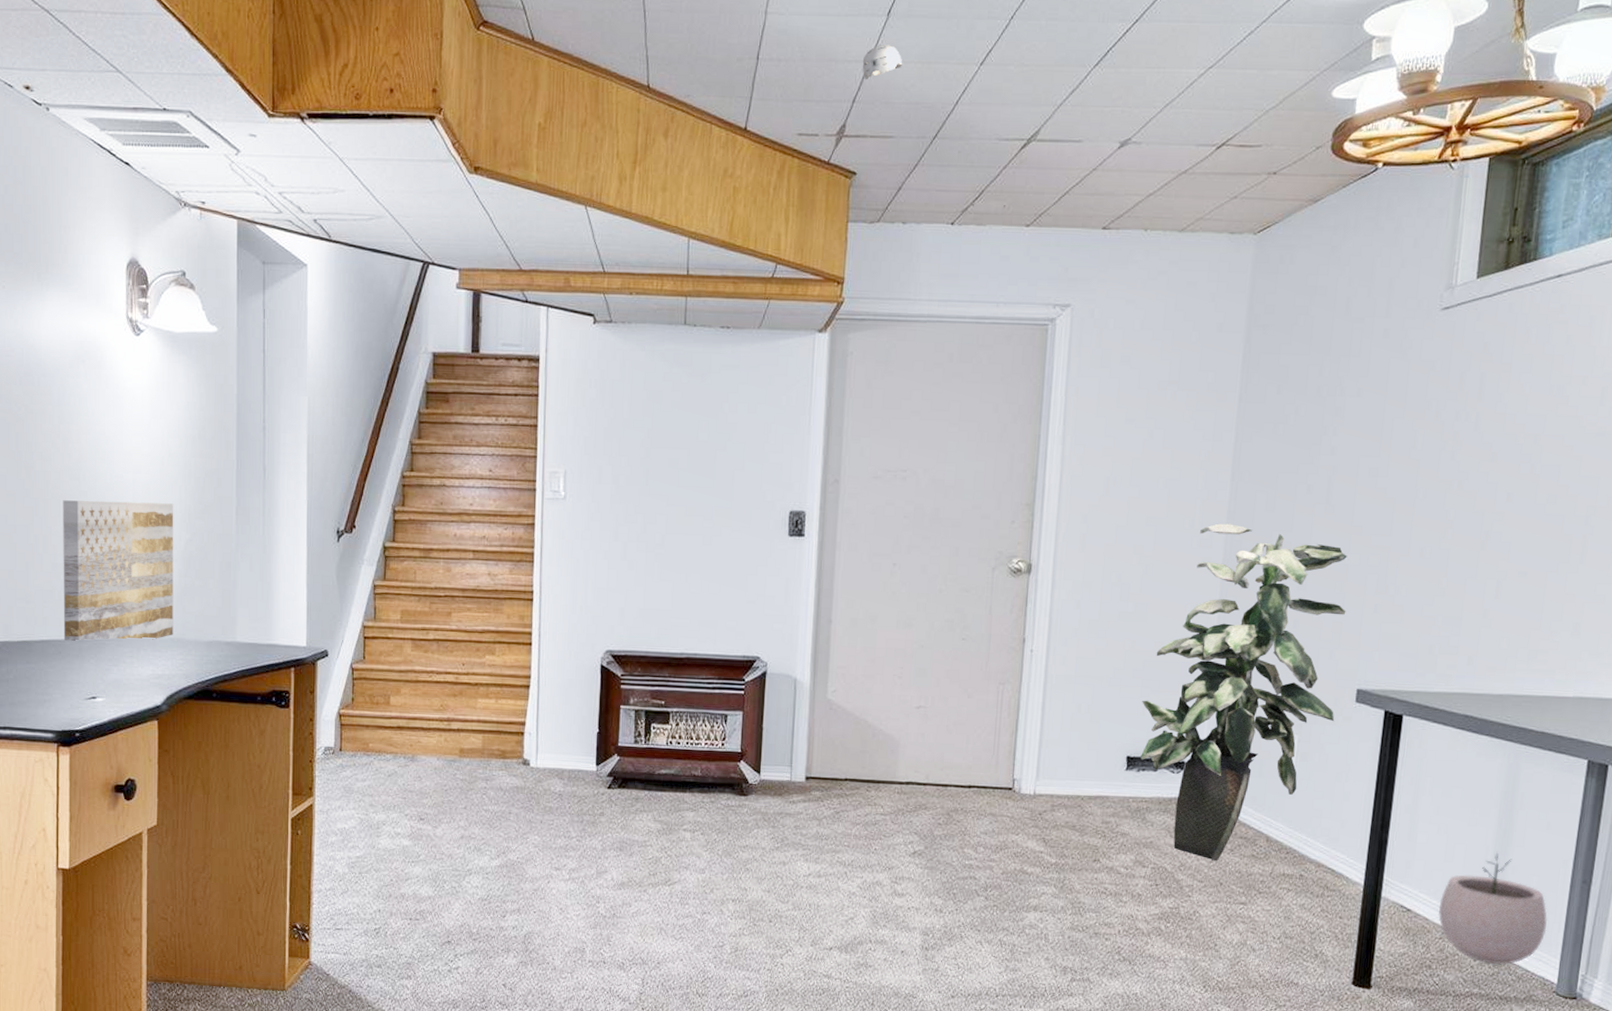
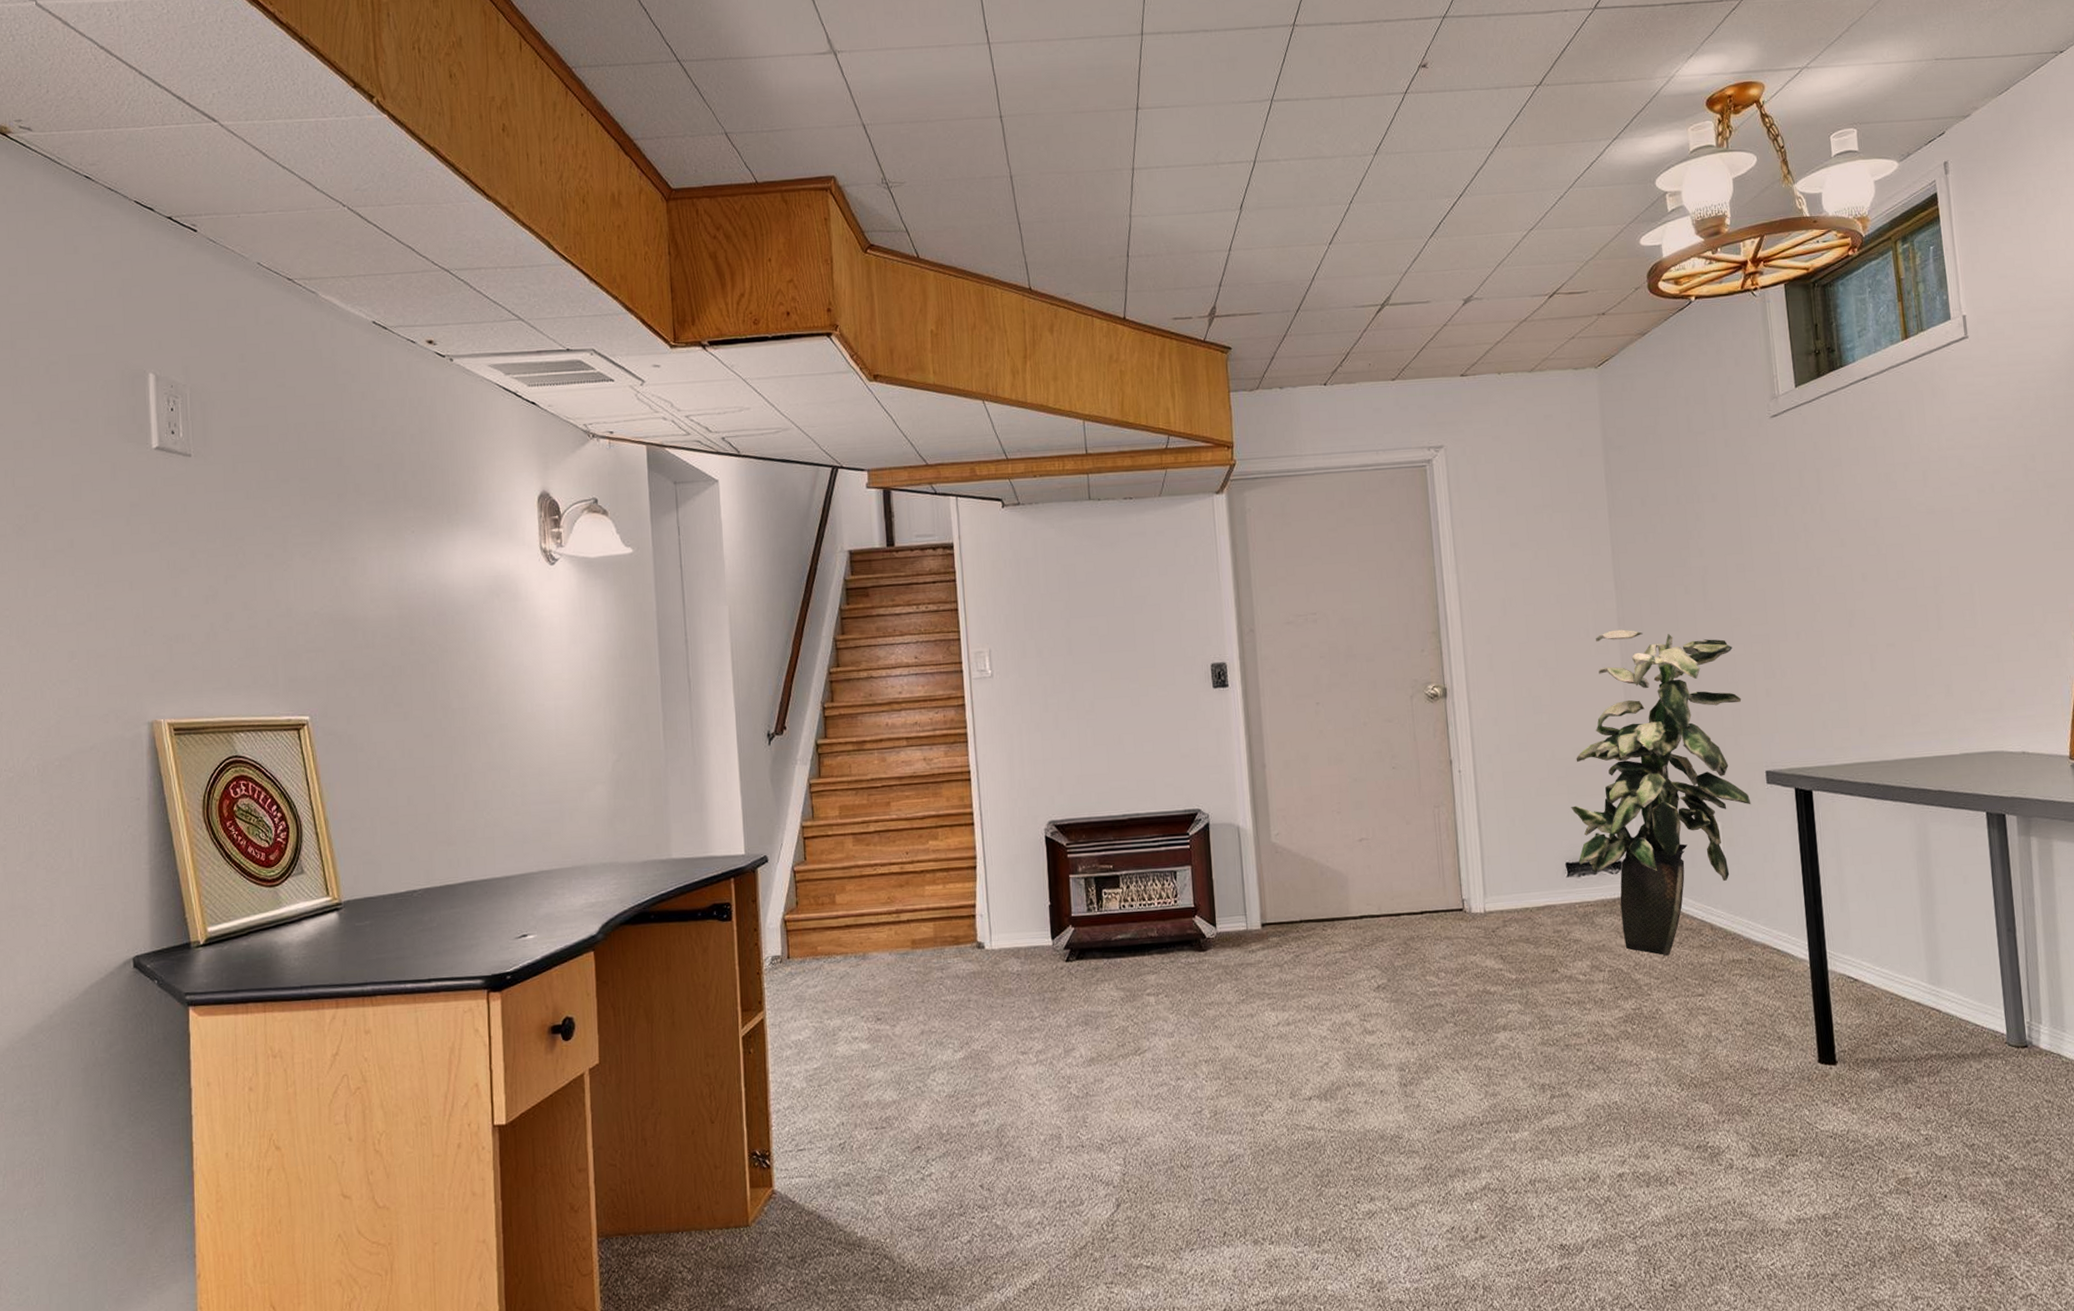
wall art: present [63,500,174,643] -> none [482,726,606,882]
smoke detector: present [862,45,903,80] -> none [1223,234,1260,266]
plant pot: present [1438,852,1547,965] -> none [1883,912,1986,1024]

